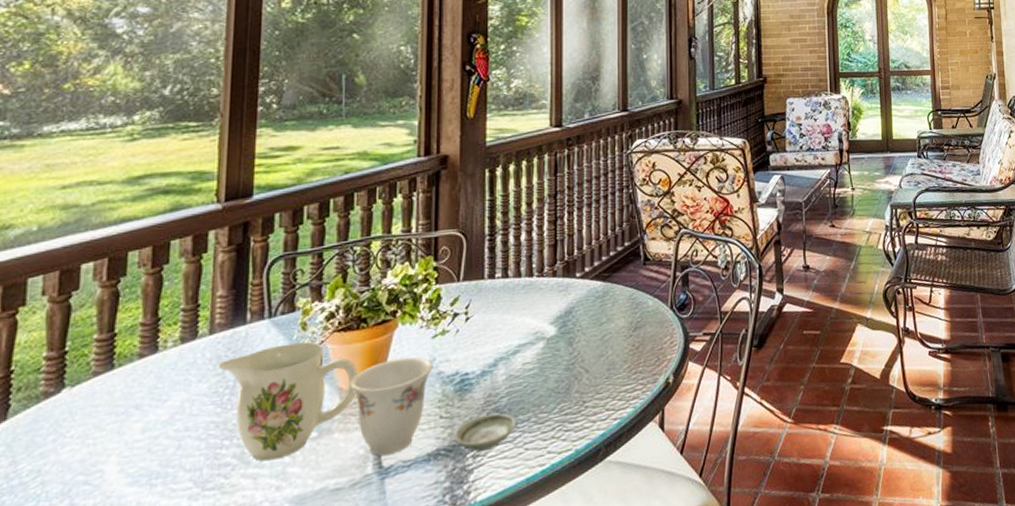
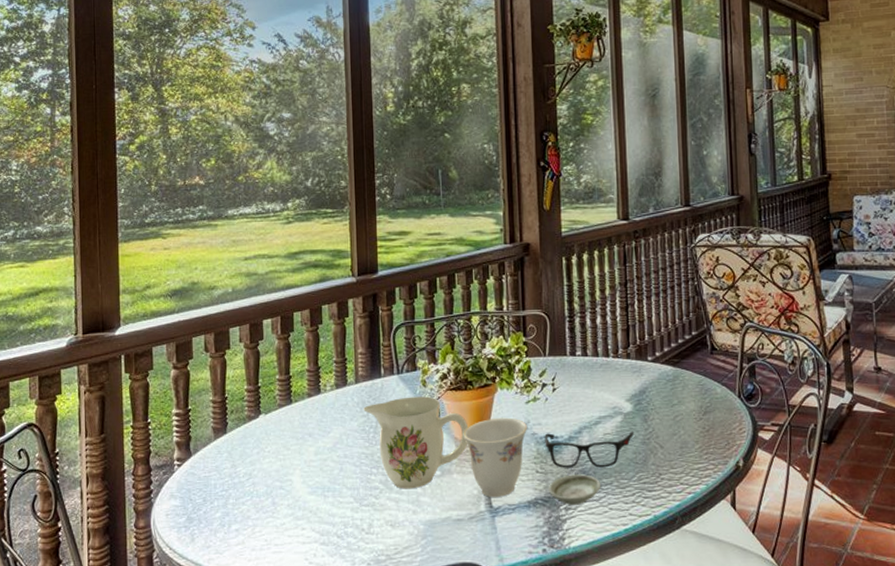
sunglasses: none [452,358,556,410] -> present [544,432,633,468]

